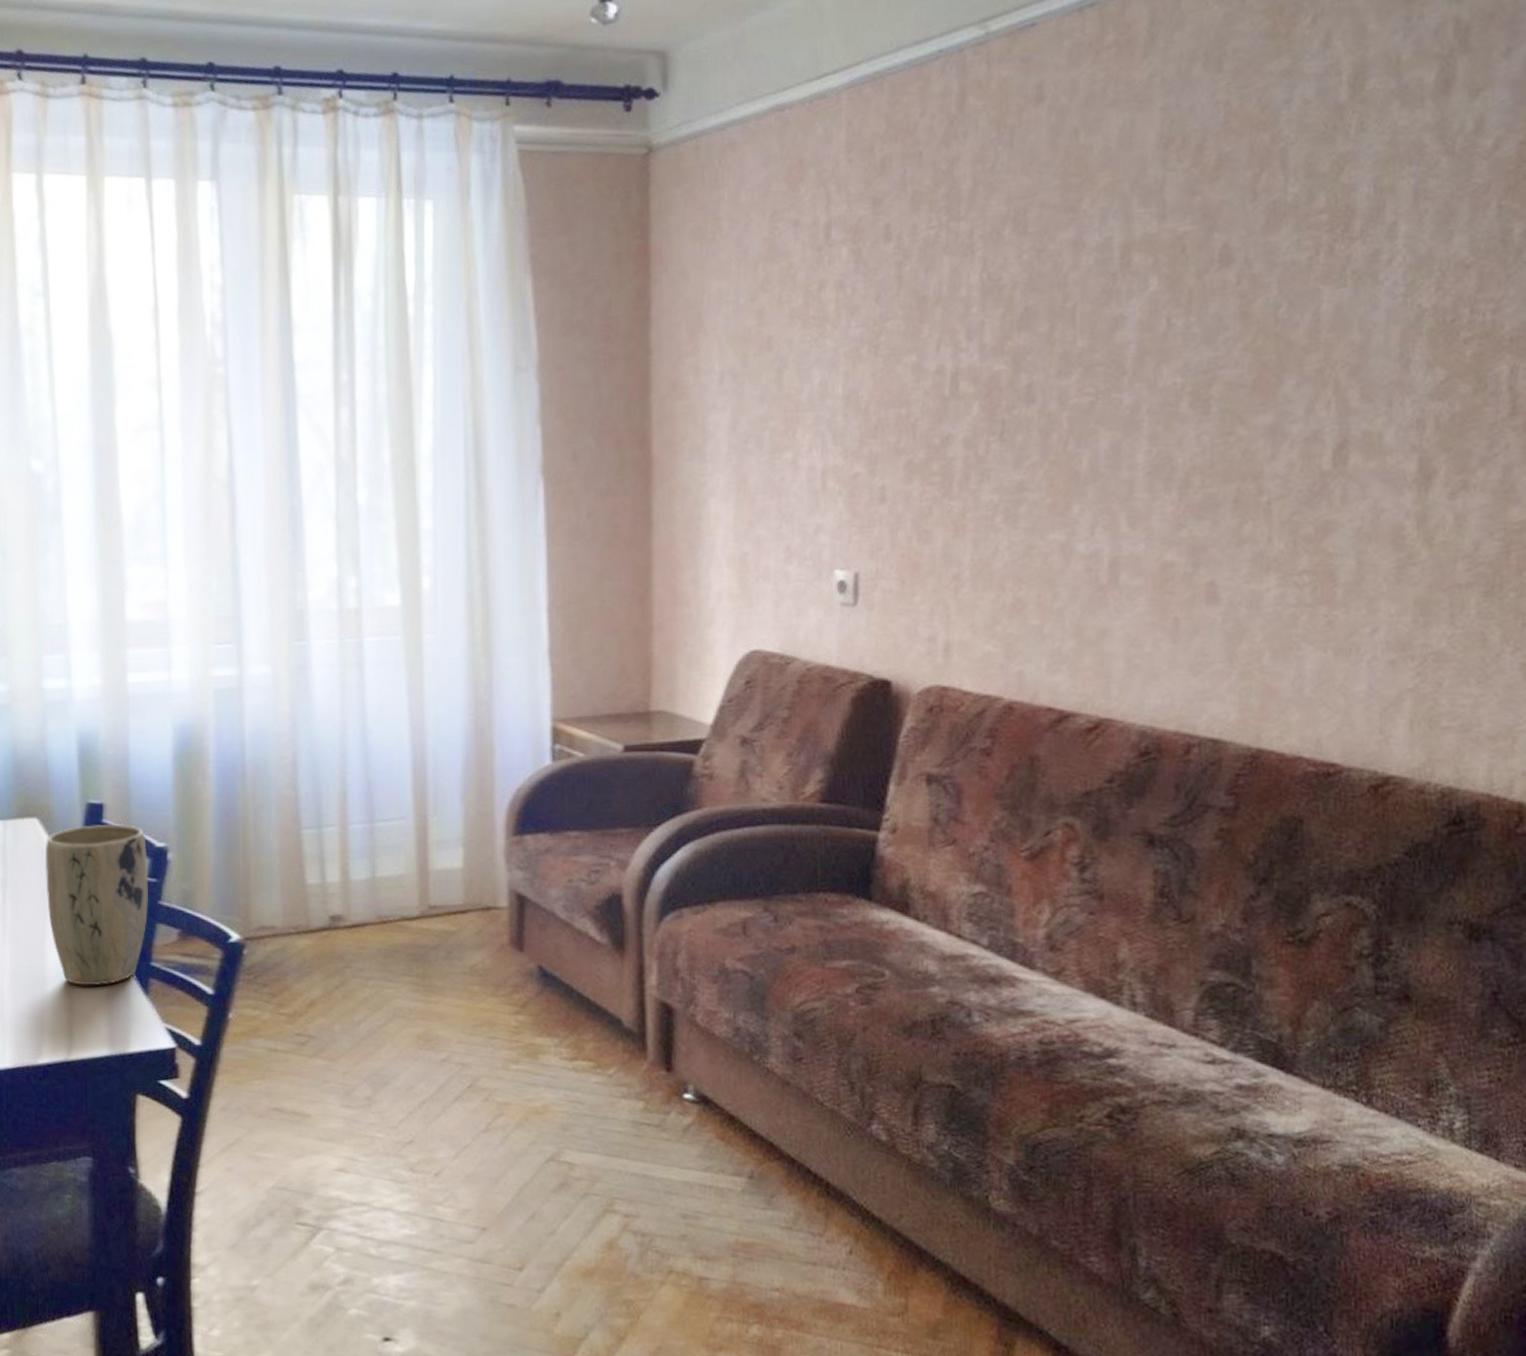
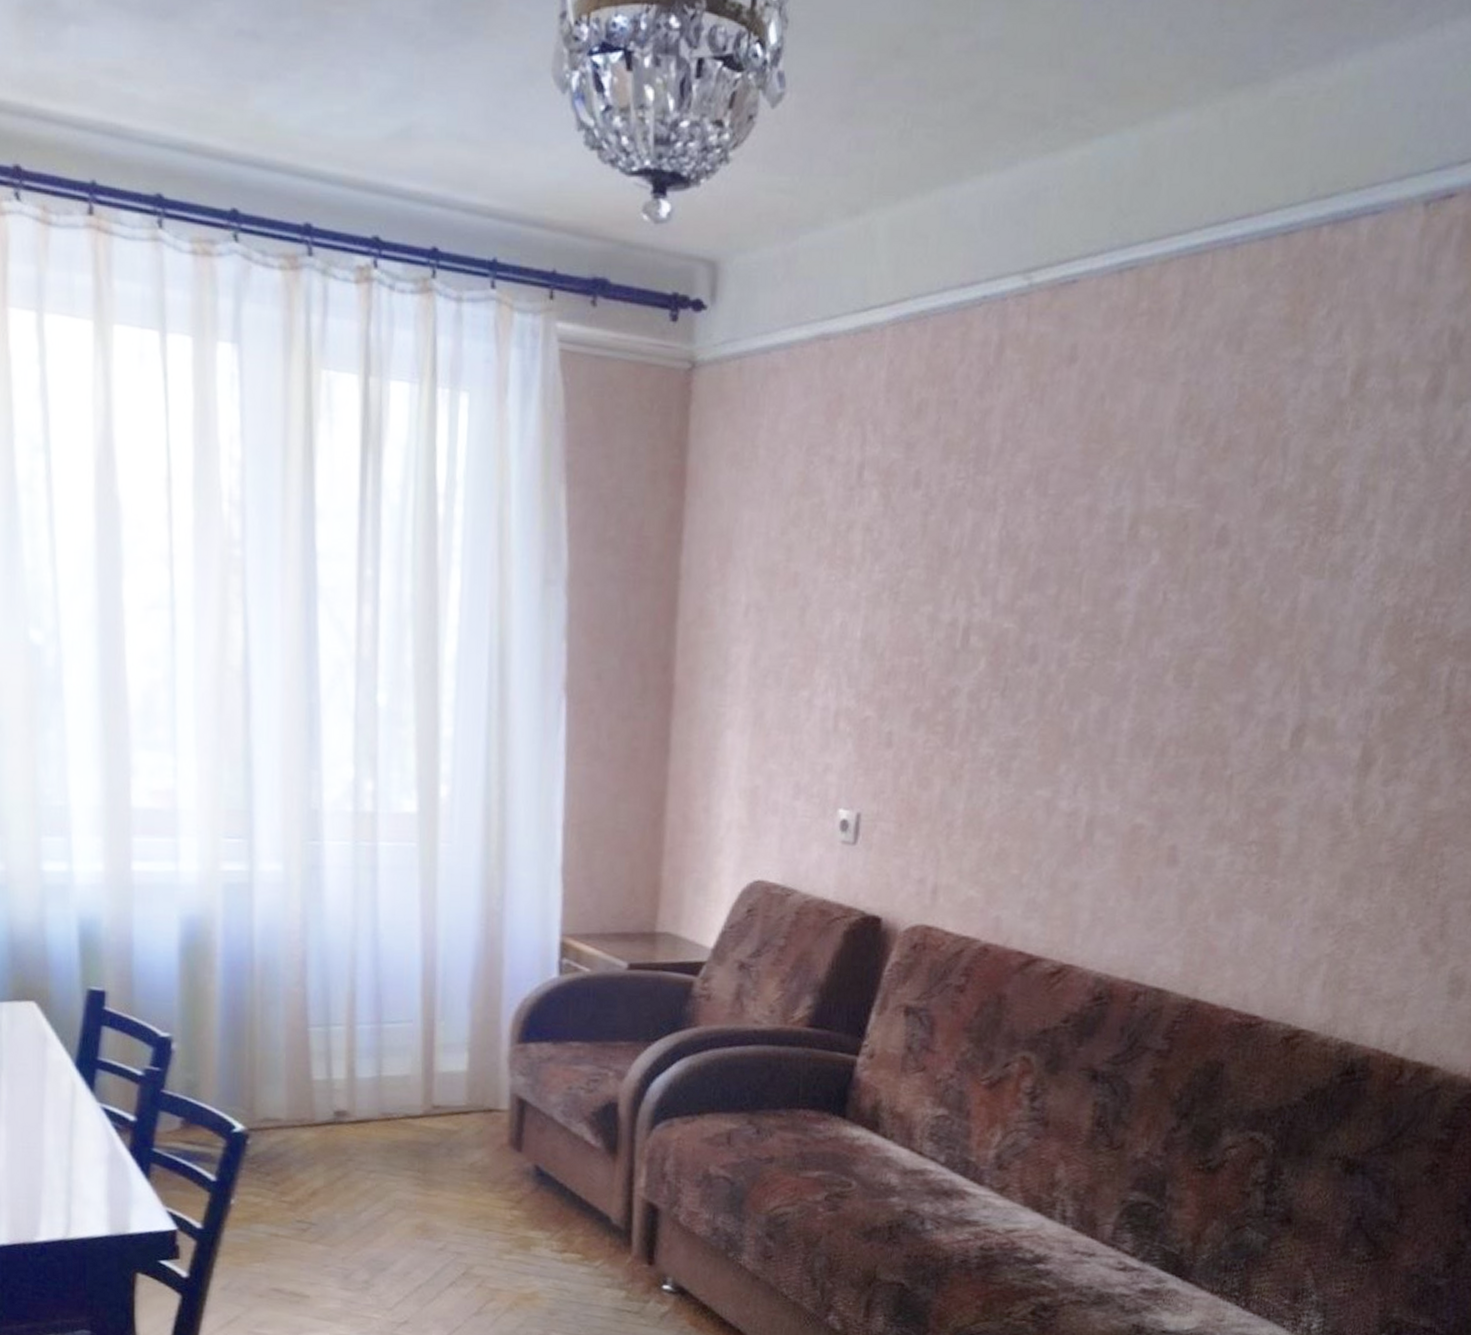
plant pot: present [45,824,148,987] -> none [43,1011,151,1170]

